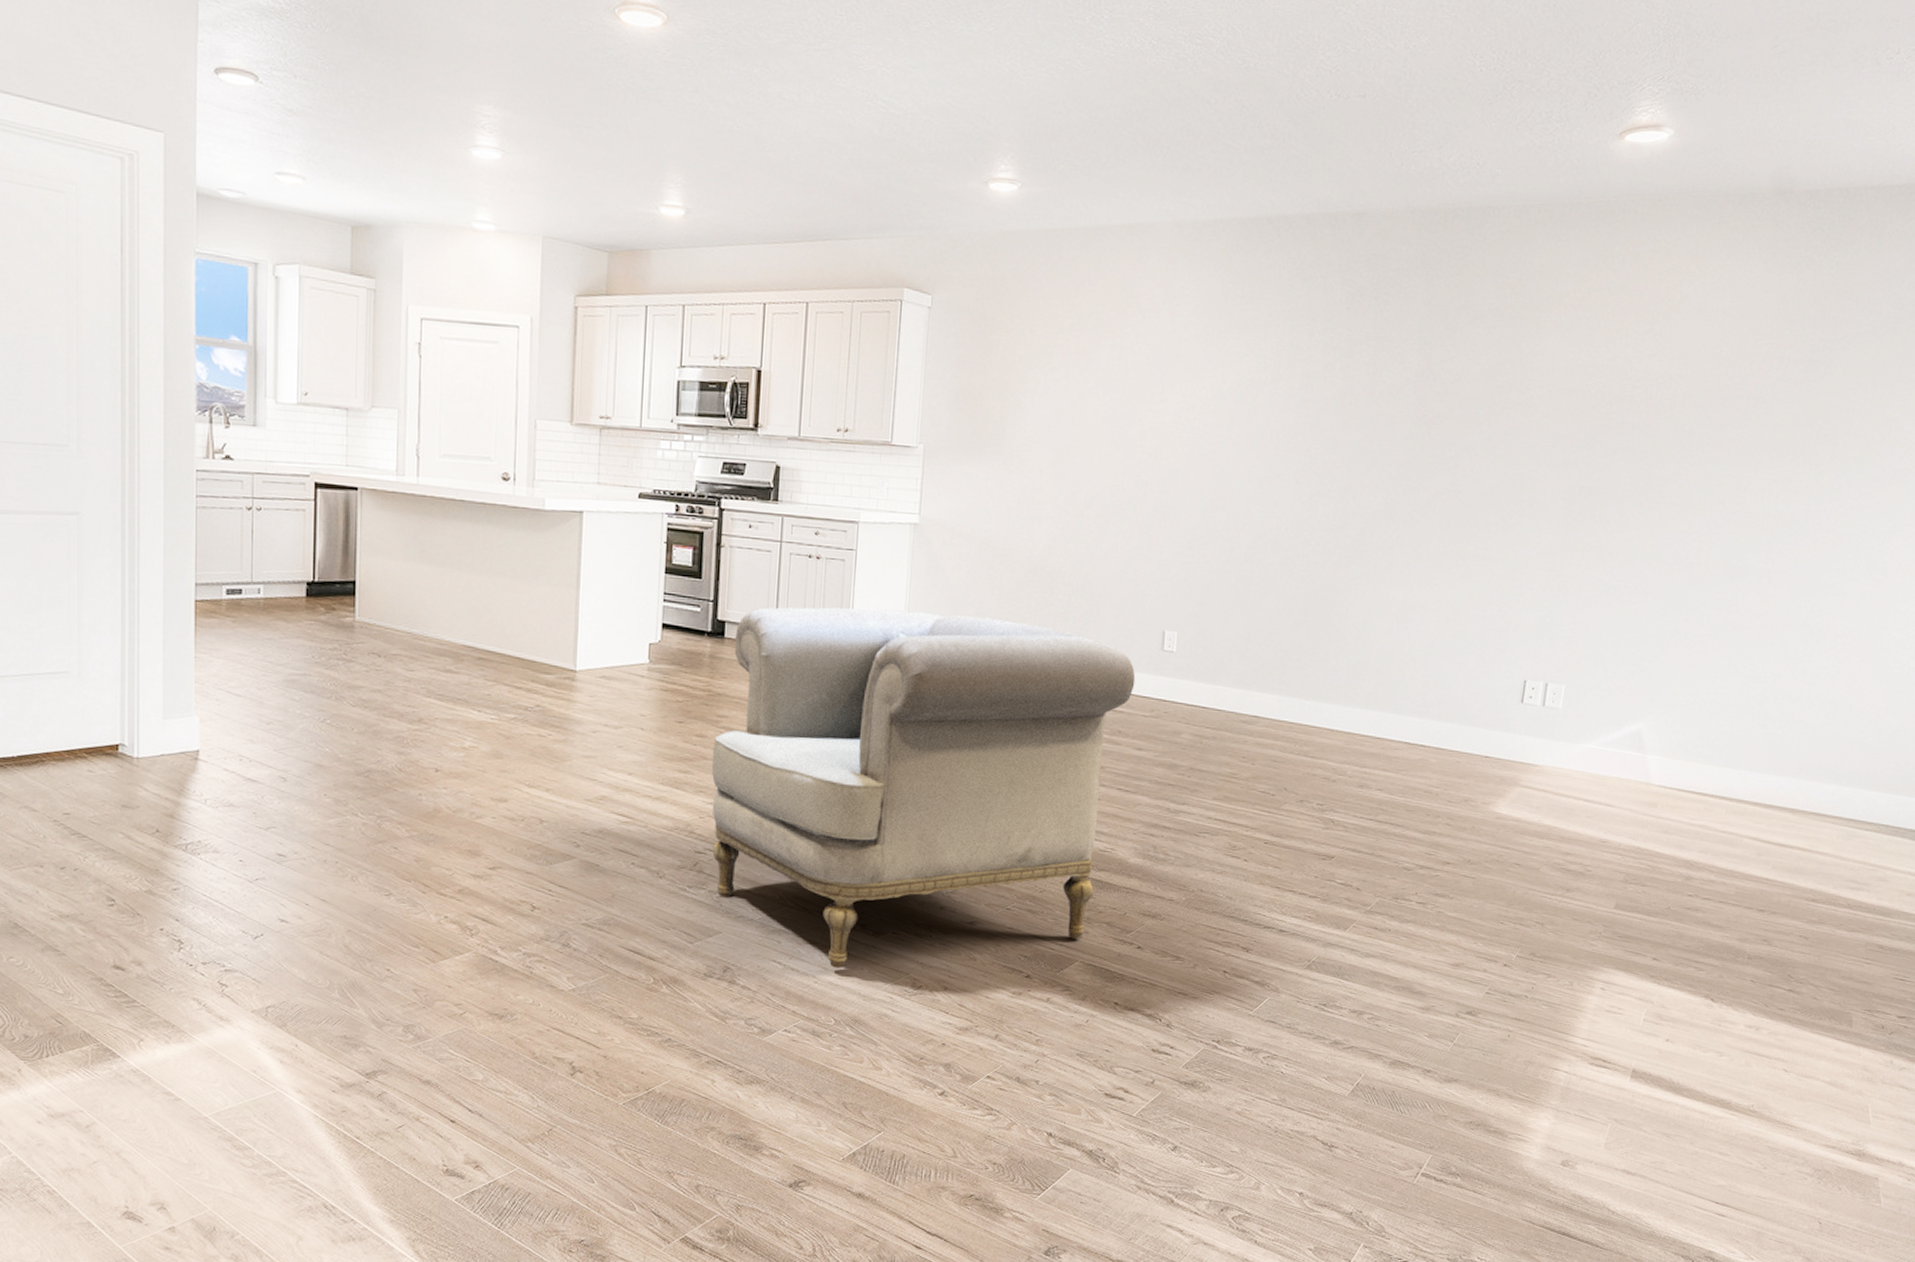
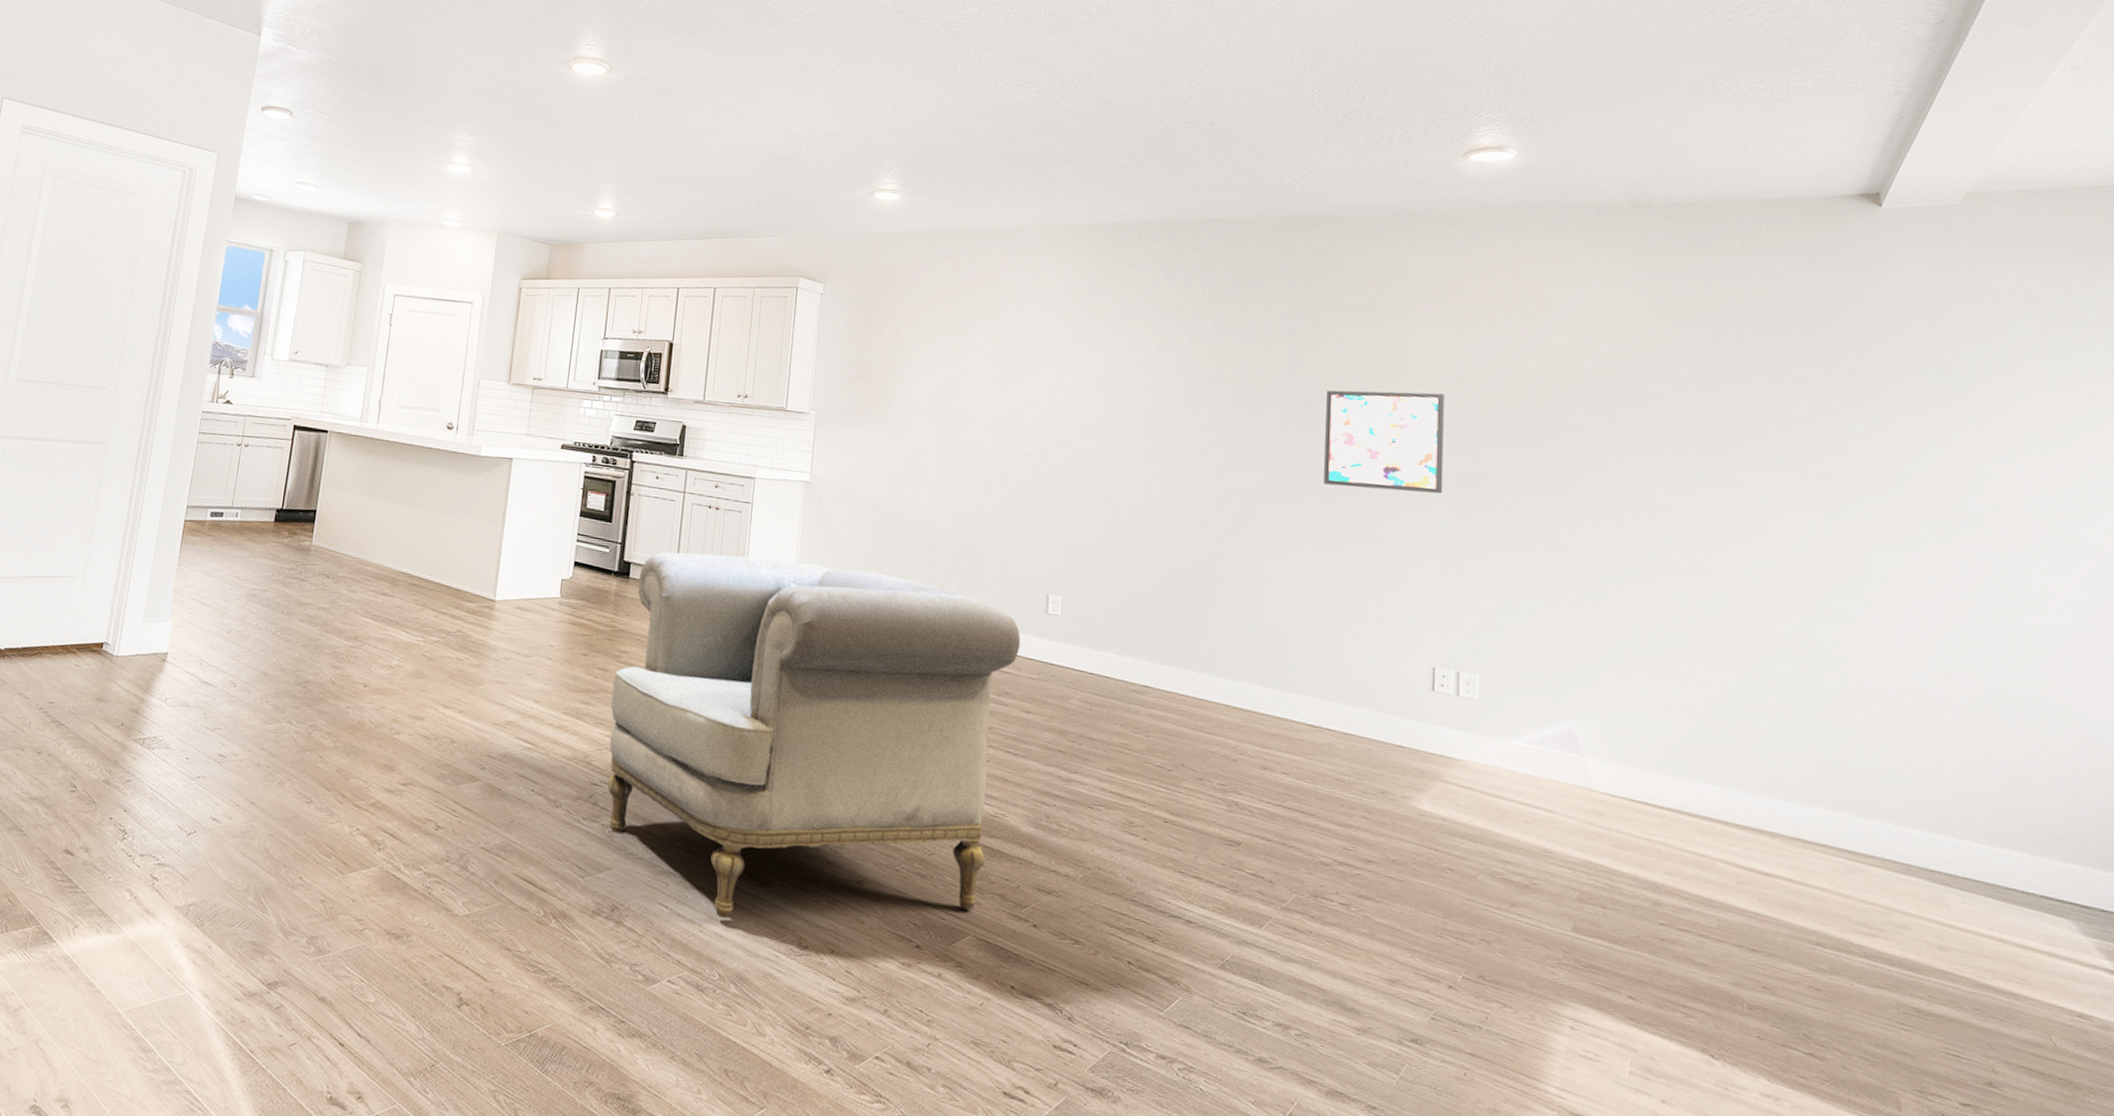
wall art: none [1442,403,1568,509] -> present [1324,390,1444,494]

